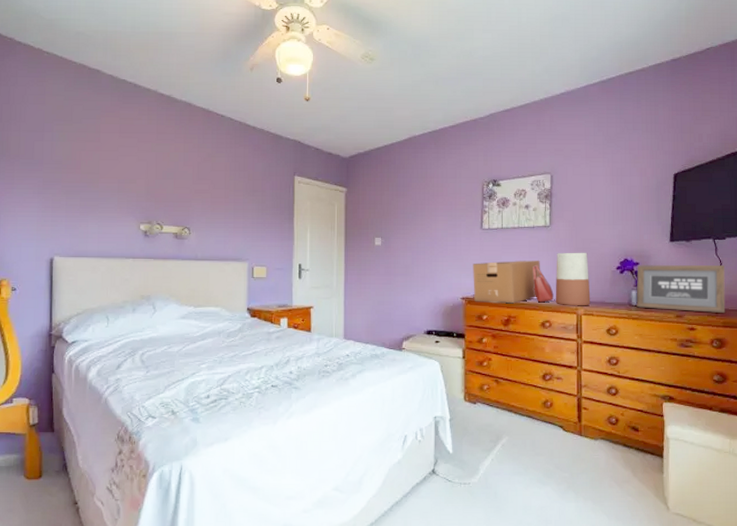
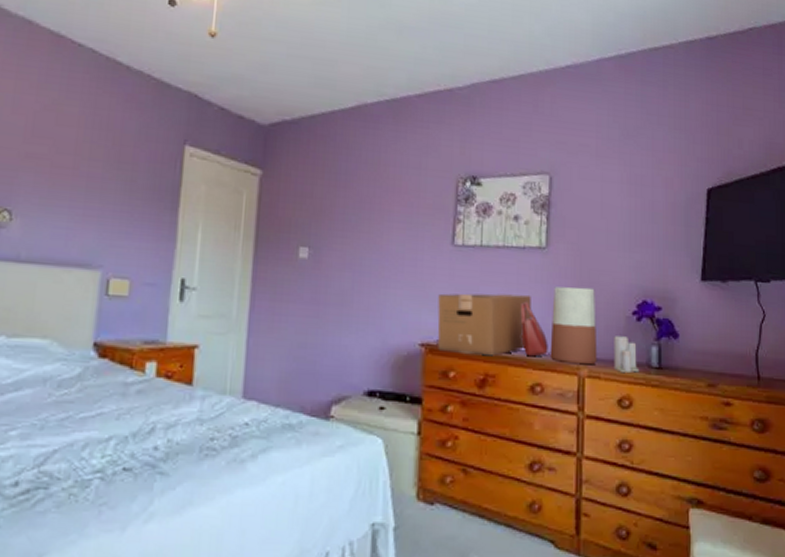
candle: none [603,284,623,311] -> present [613,335,640,374]
picture frame: present [636,265,726,314] -> none [657,310,770,385]

